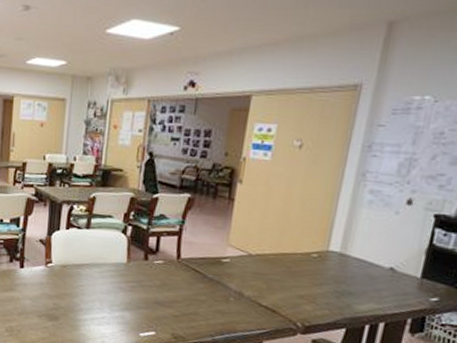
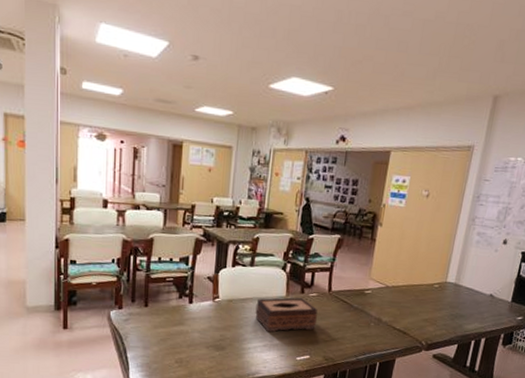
tissue box: none [91,264,164,303] -> present [255,297,318,333]

